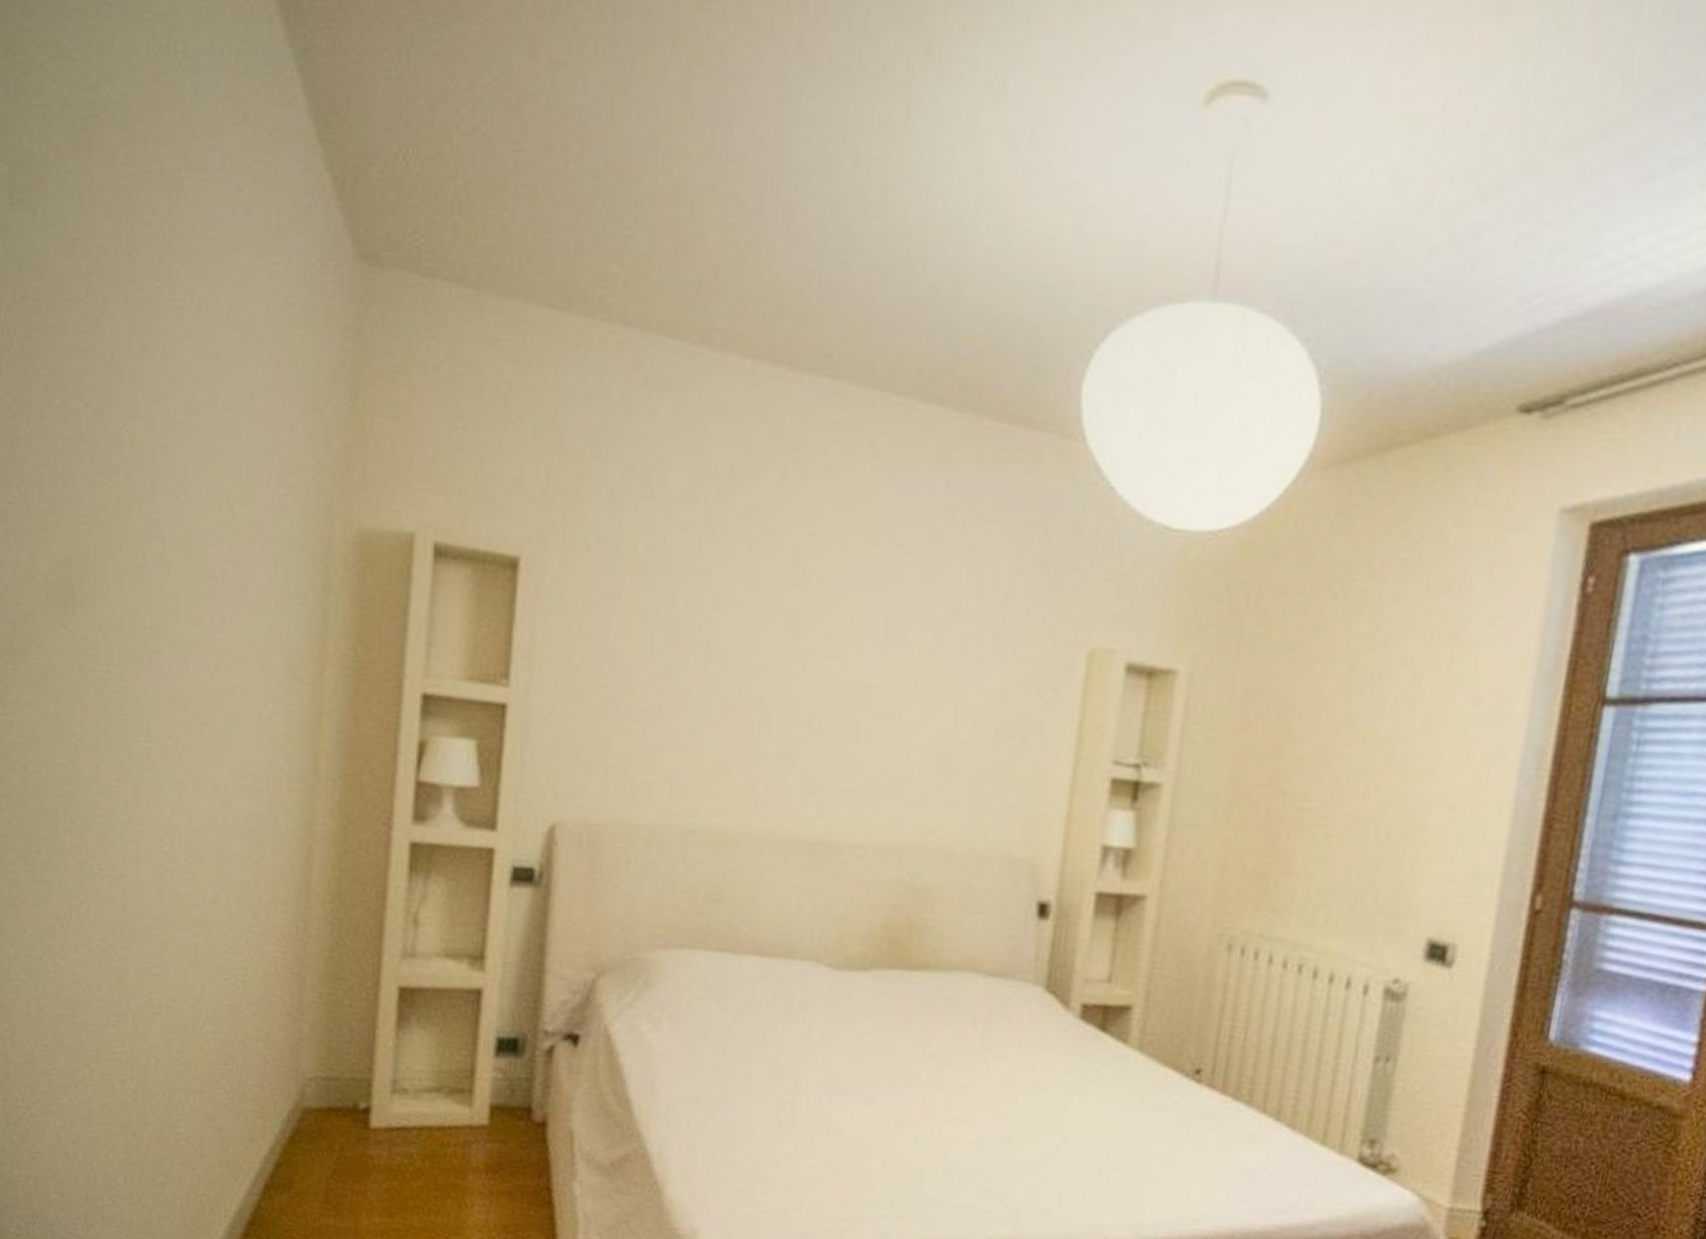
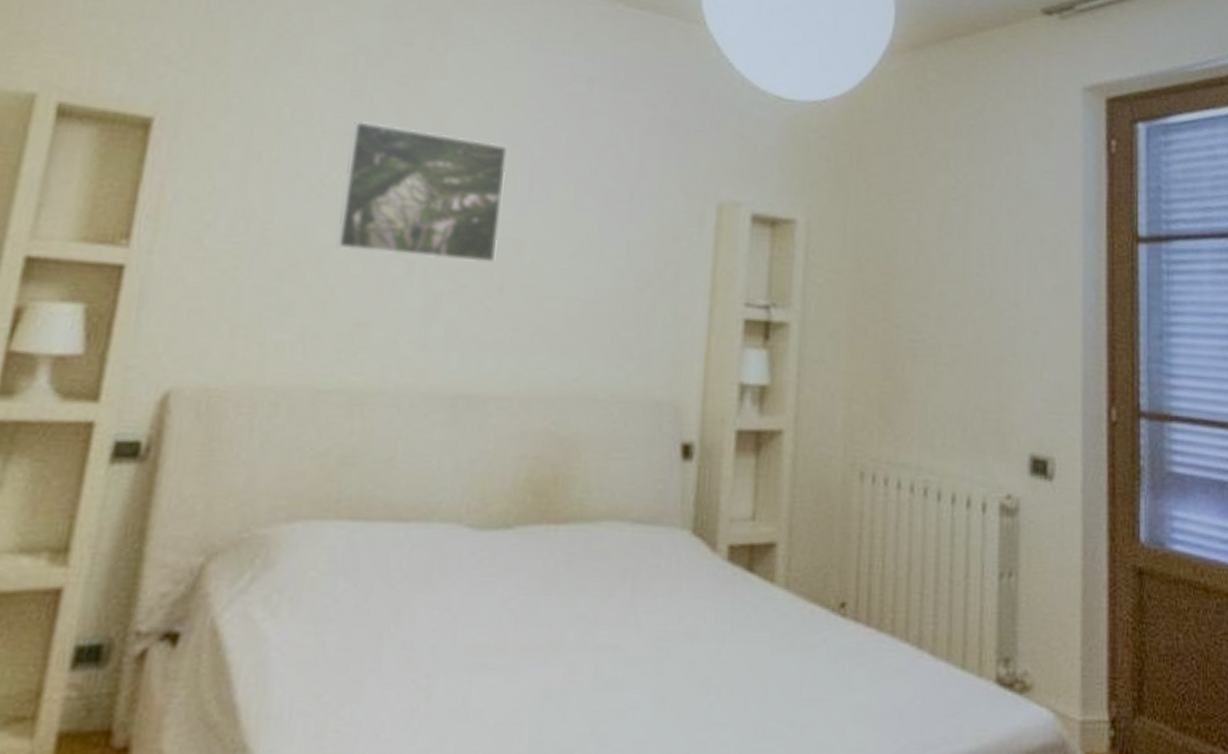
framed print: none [696,558,863,711] -> present [337,120,508,263]

